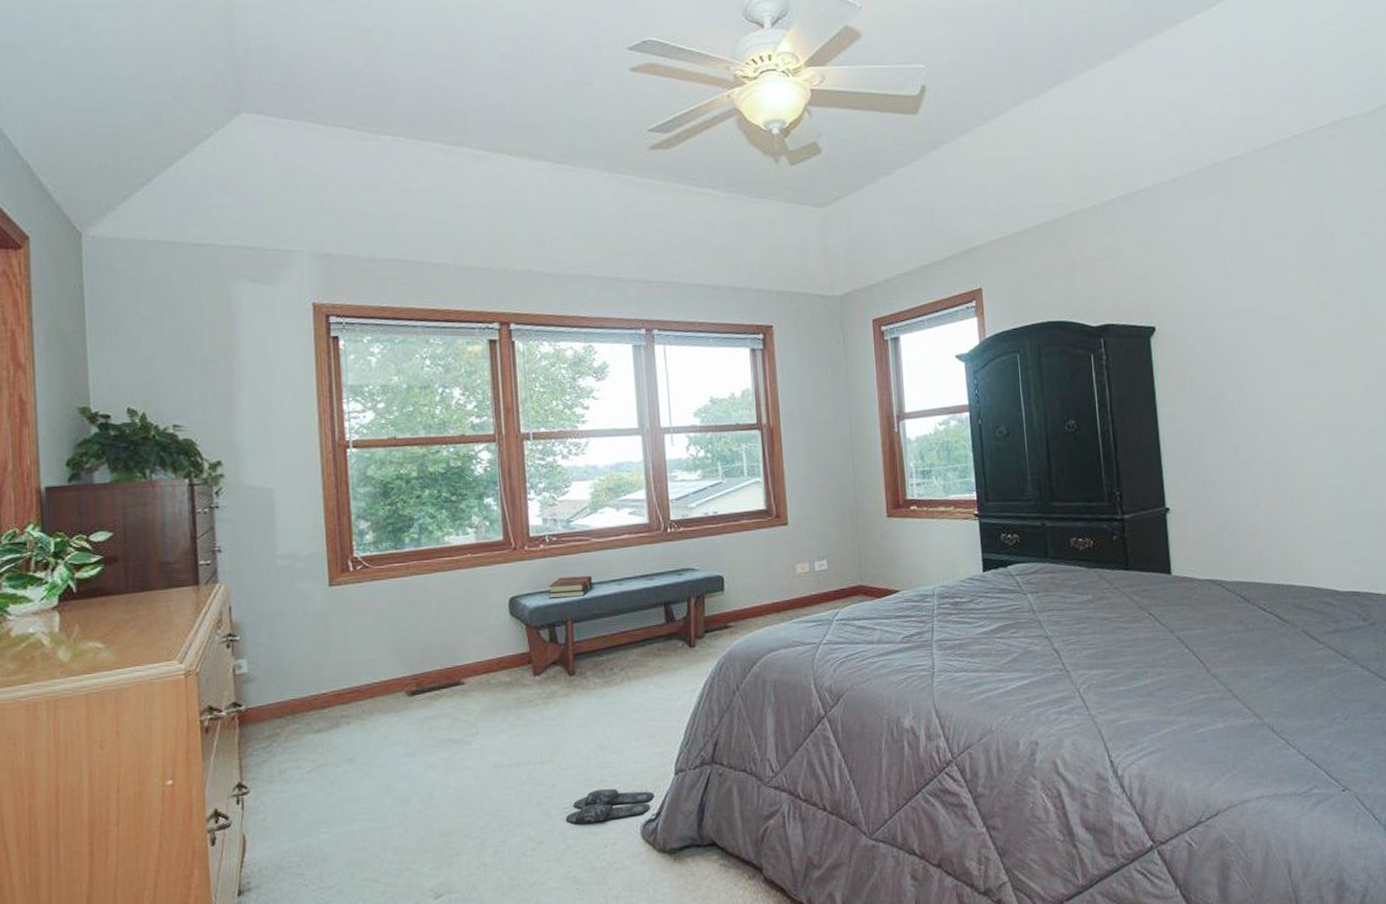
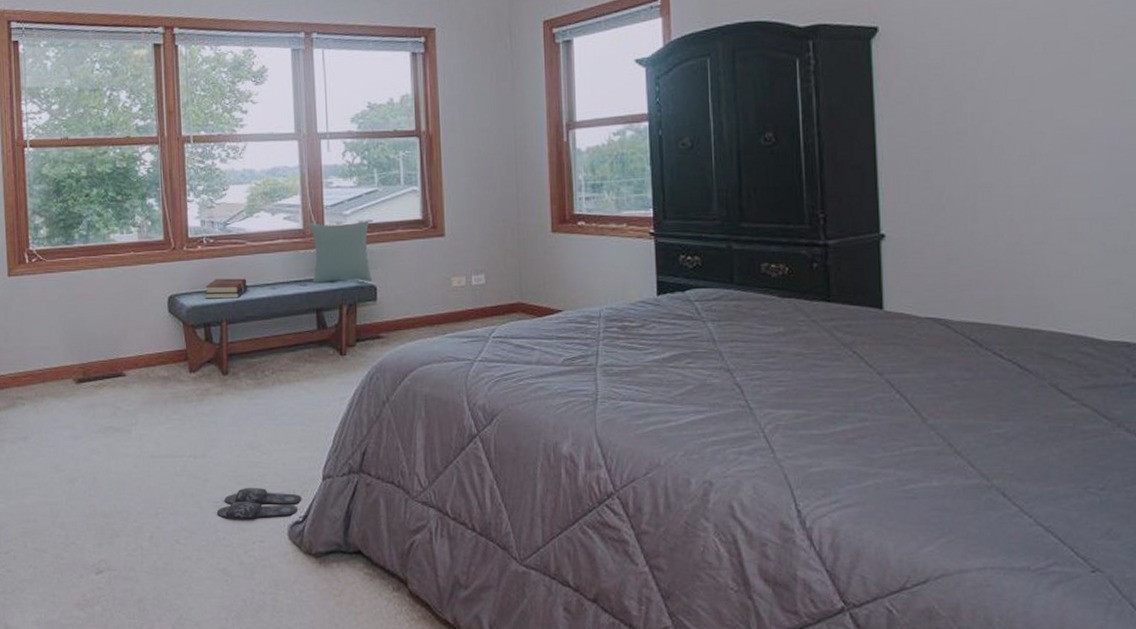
pillow: none [654,512,719,578] -> present [309,220,372,284]

